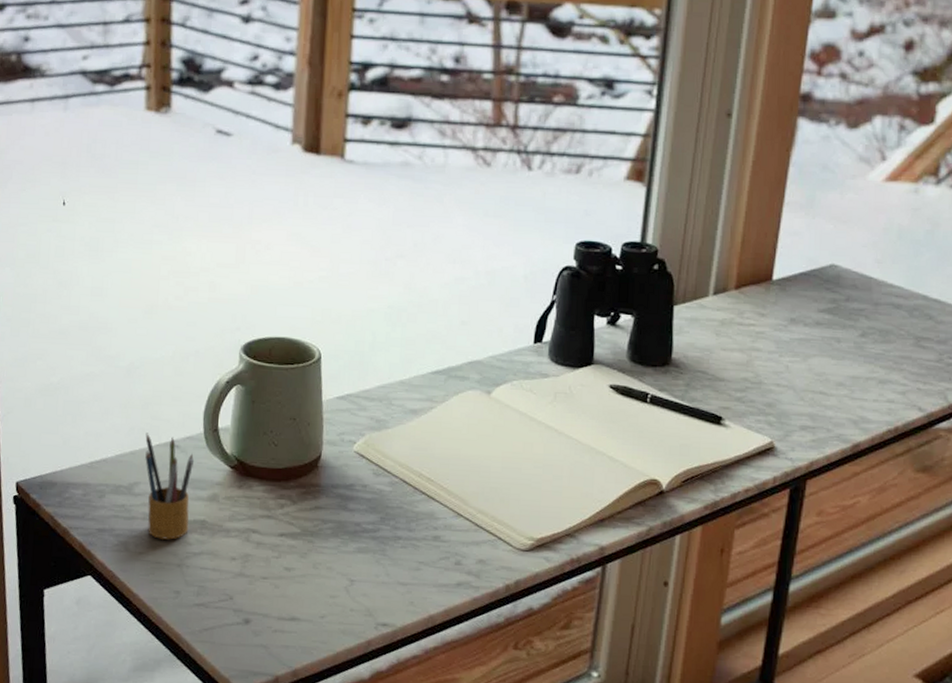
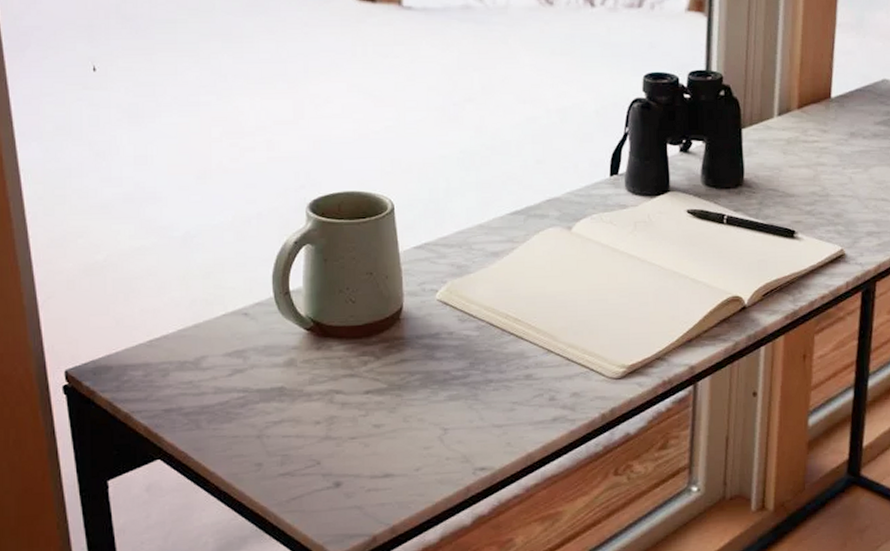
pencil box: present [145,432,195,540] -> none [209,303,266,412]

